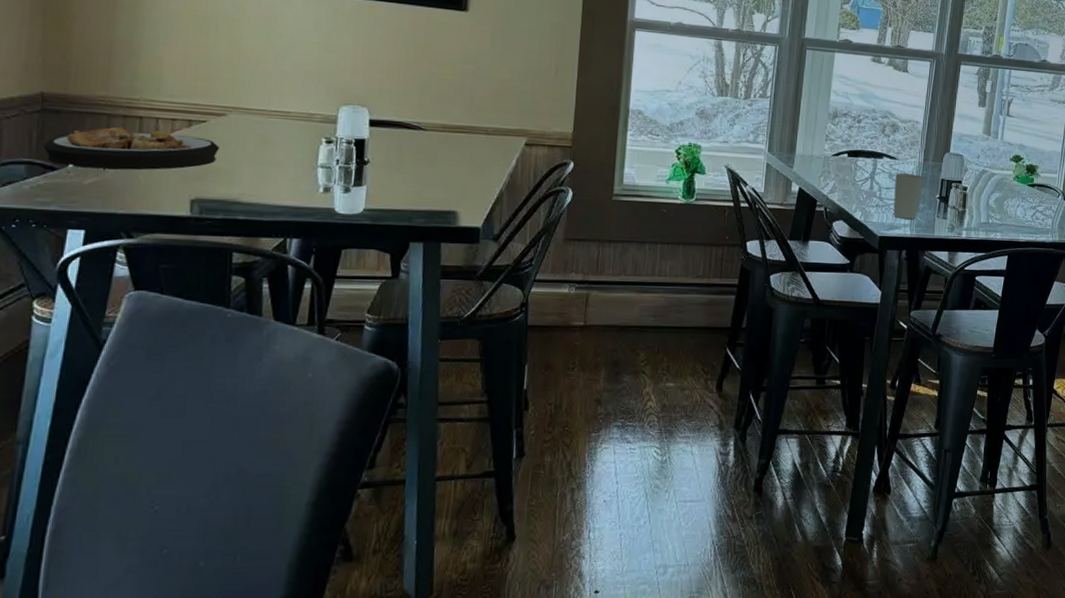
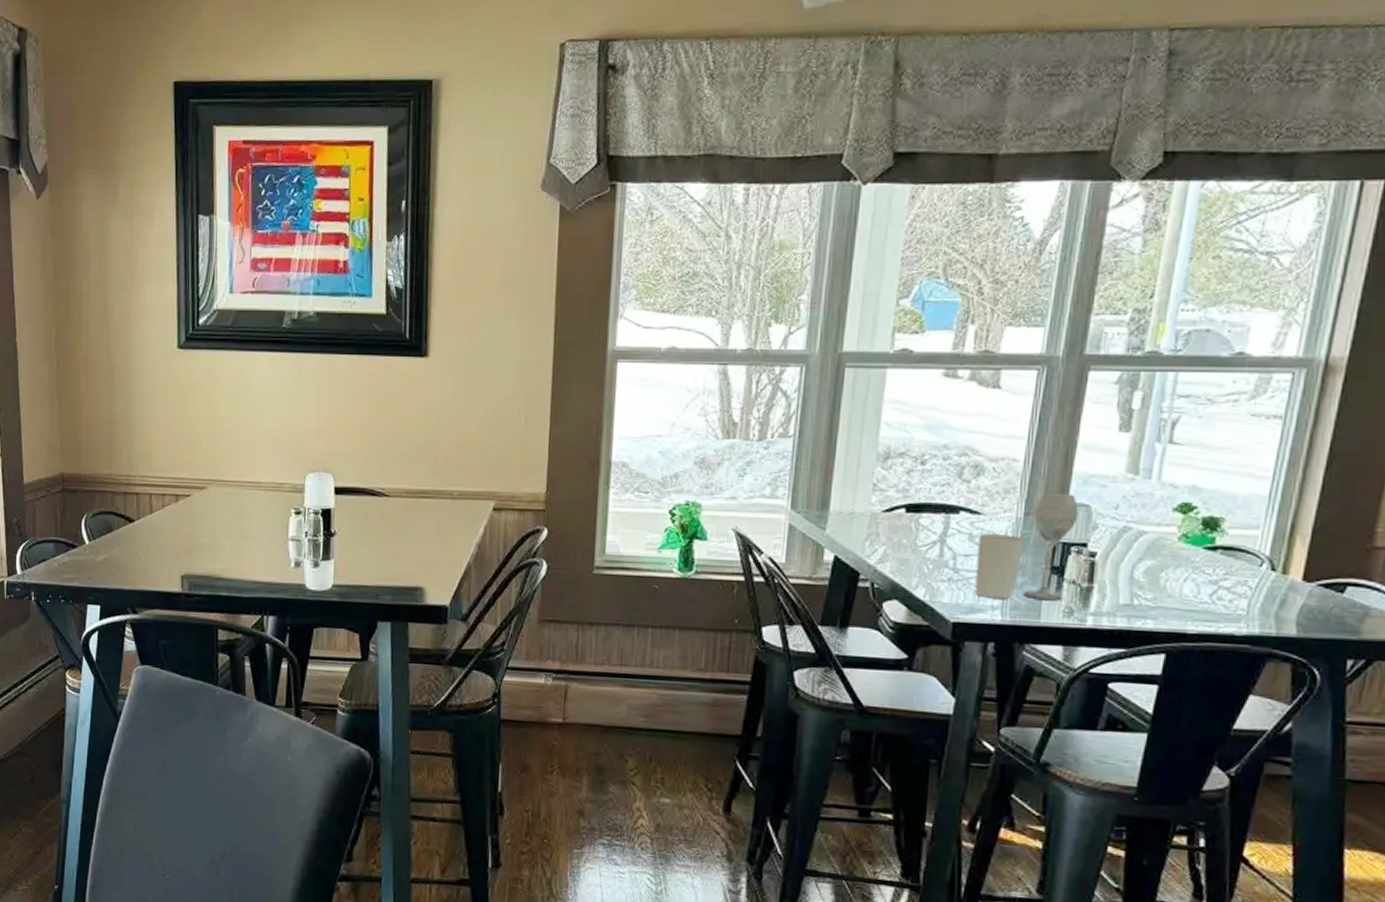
plate: present [42,126,220,170] -> none [65,503,203,547]
wineglass: none [923,145,956,221] -> present [1023,491,1079,601]

